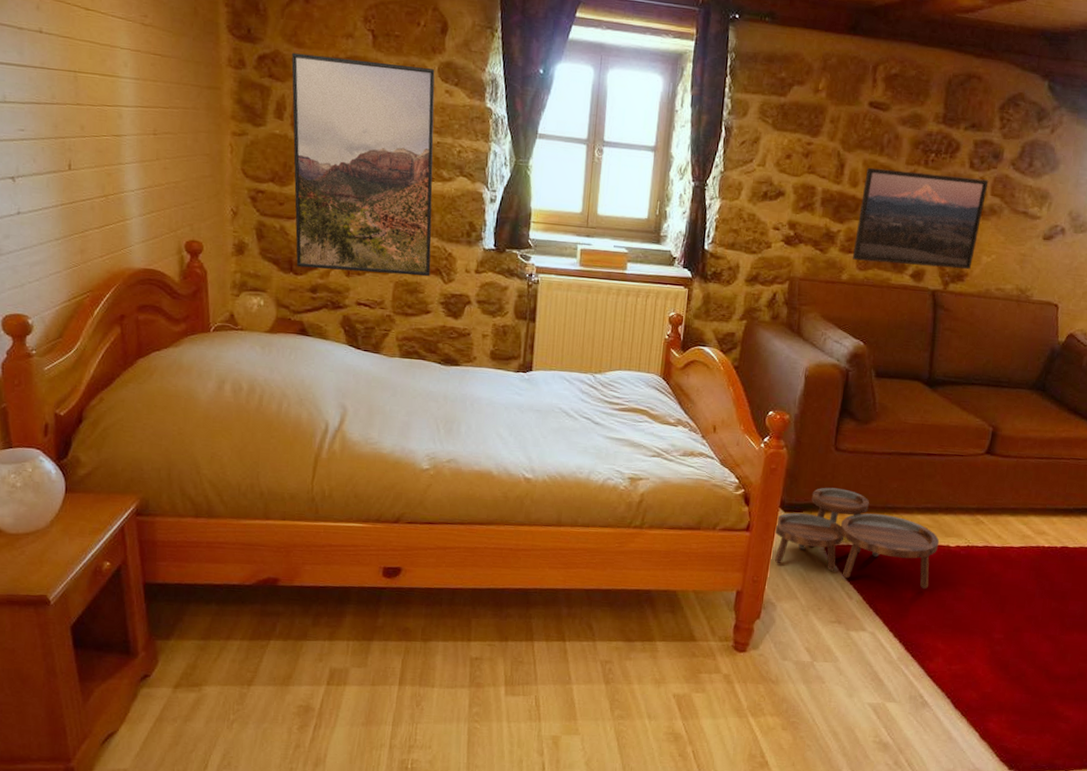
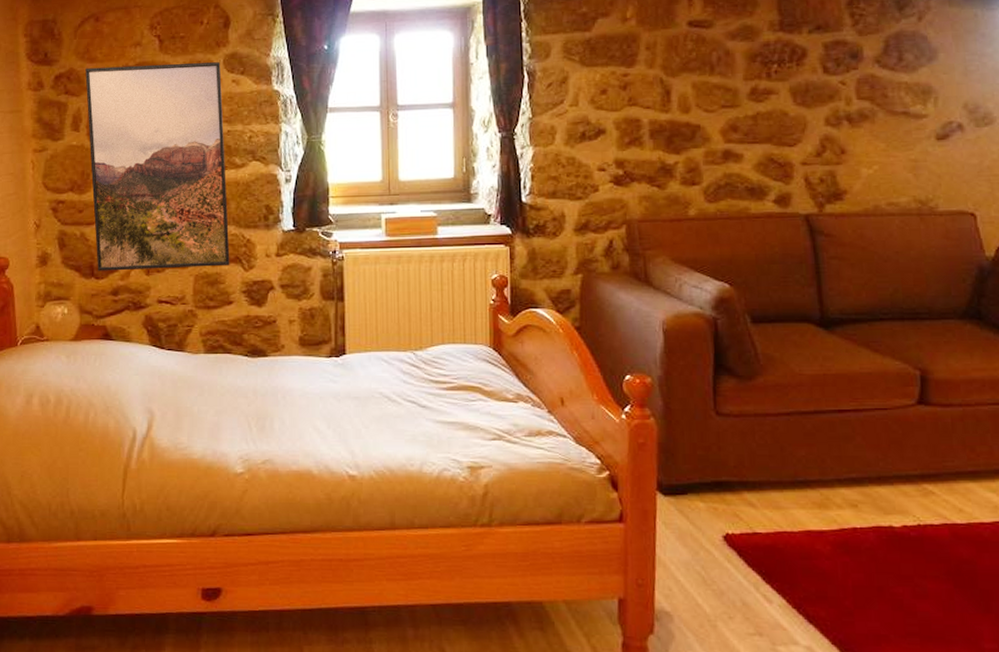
nesting tables: present [774,487,939,589] -> none [654,461,877,586]
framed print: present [852,167,989,270] -> none [697,83,851,192]

